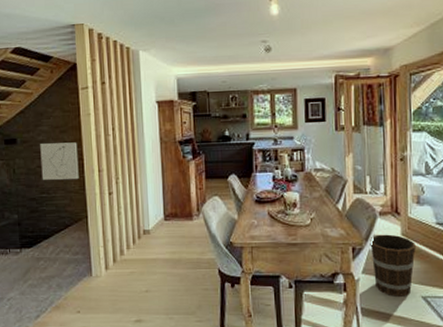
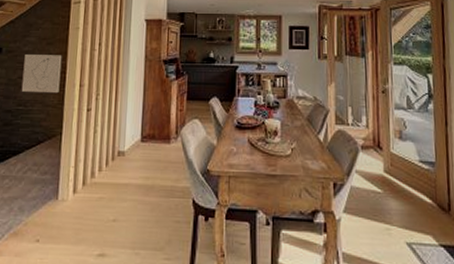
bucket: present [370,234,416,297] -> none [351,170,399,242]

